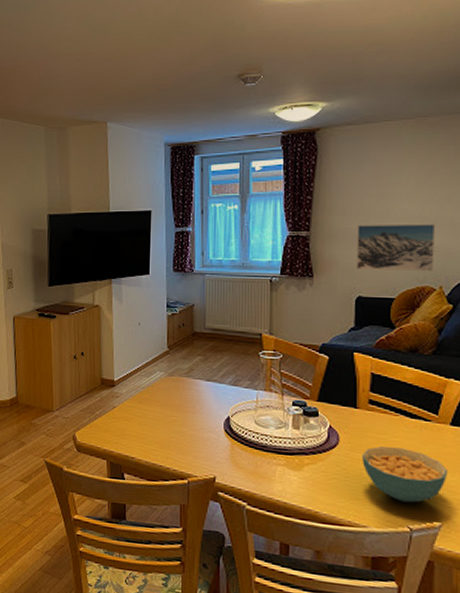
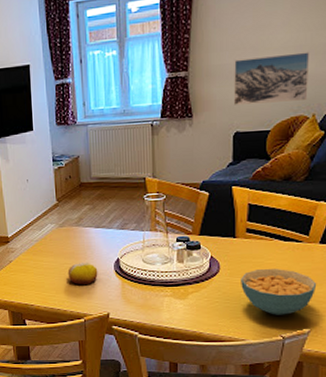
fruit: none [173,417,206,443] -> present [67,262,98,286]

